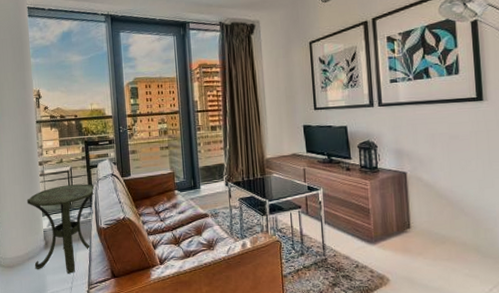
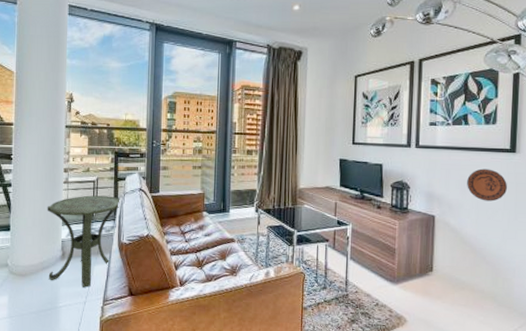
decorative plate: none [435,119,478,153] -> present [467,168,507,202]

